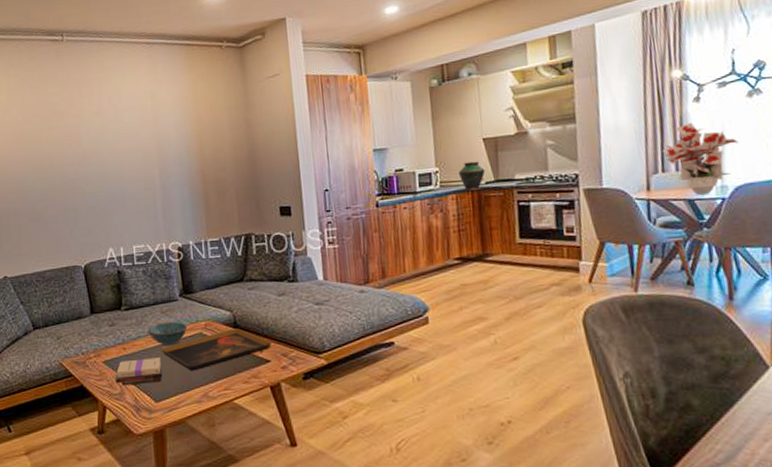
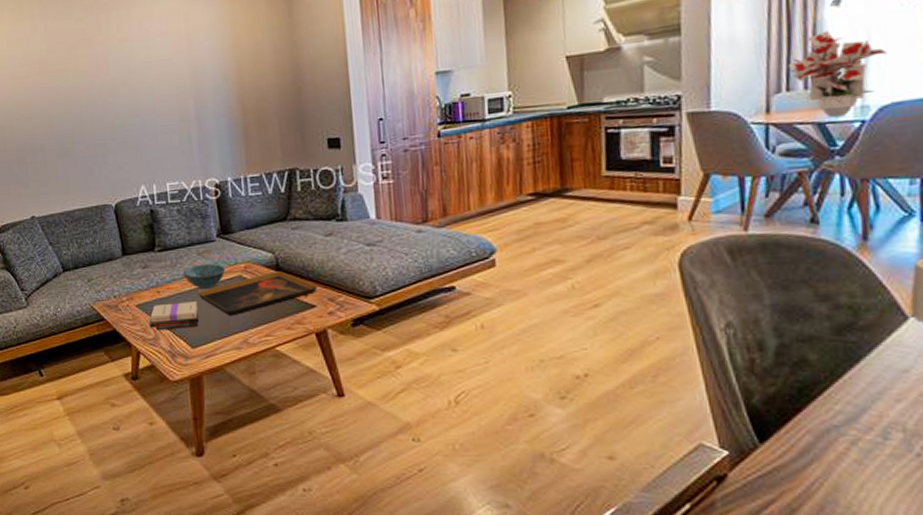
vase: present [458,161,485,191] -> none [534,82,568,117]

